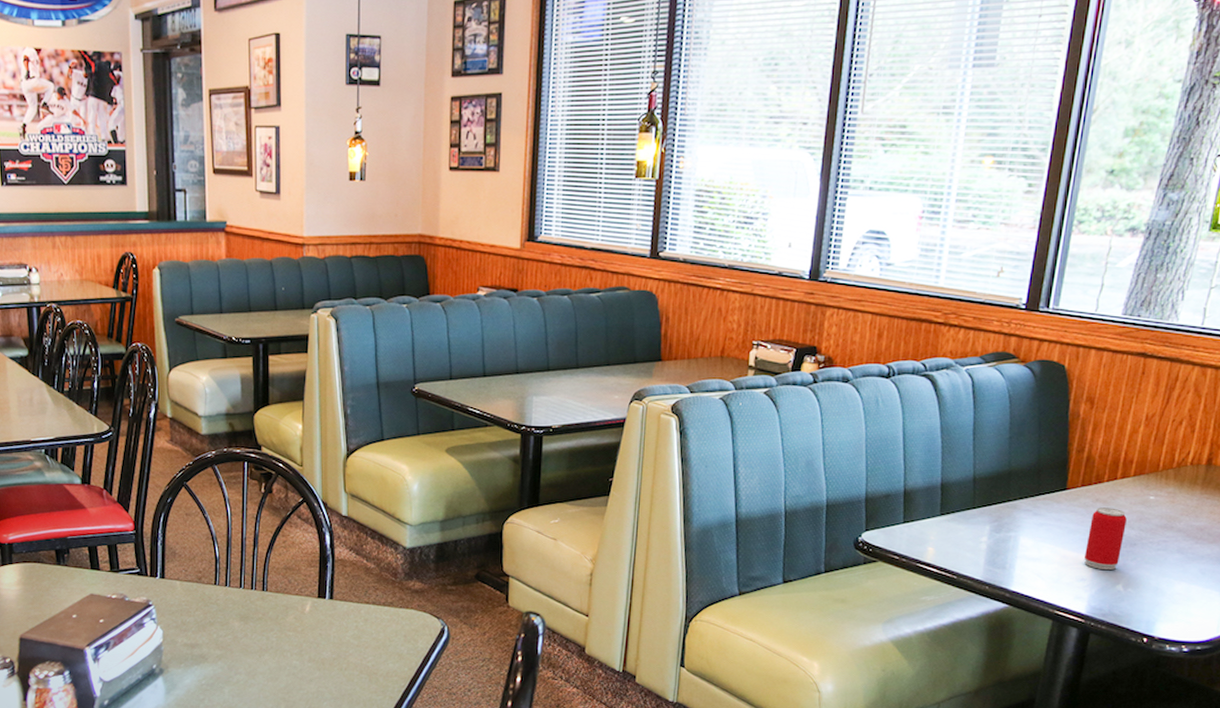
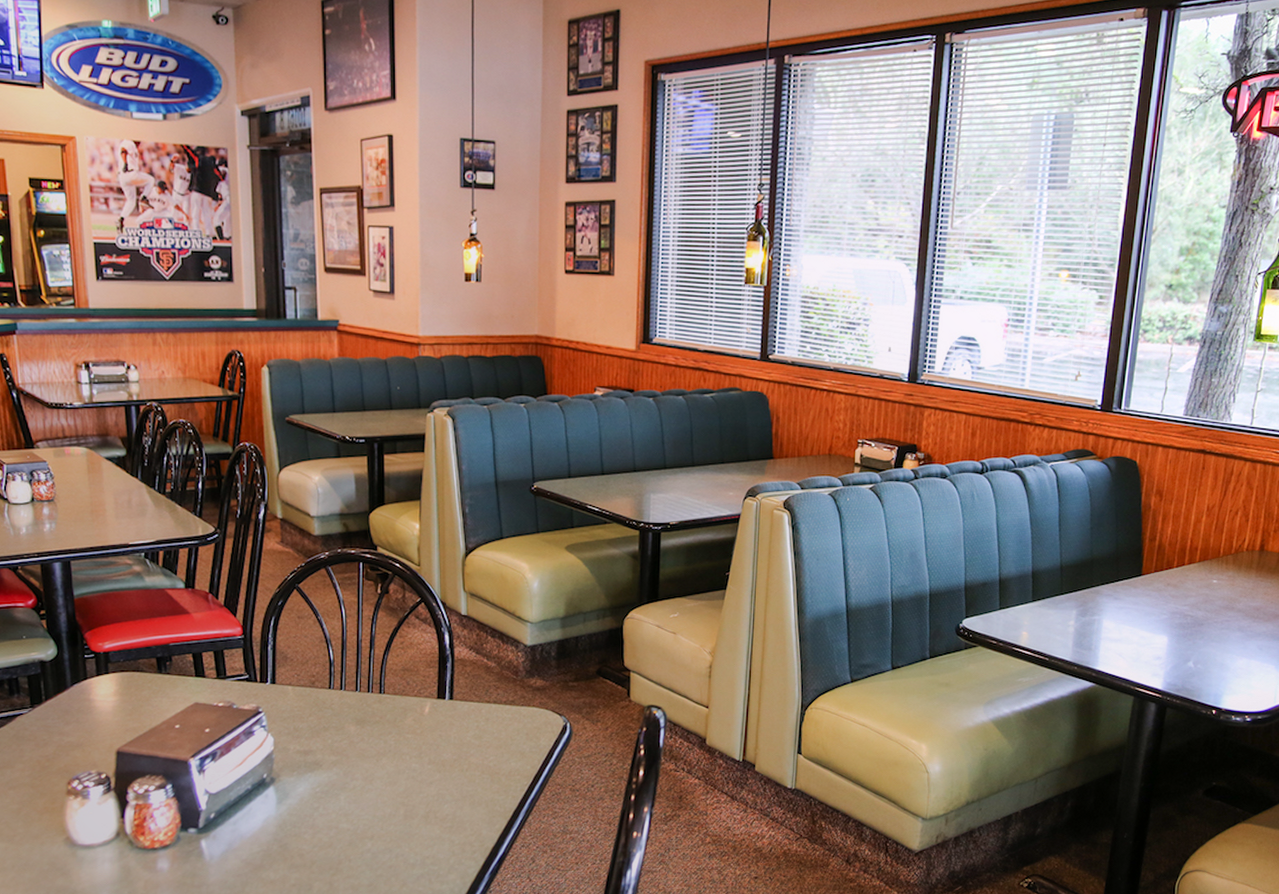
beverage can: present [1084,507,1127,571] -> none [1159,591,1194,649]

